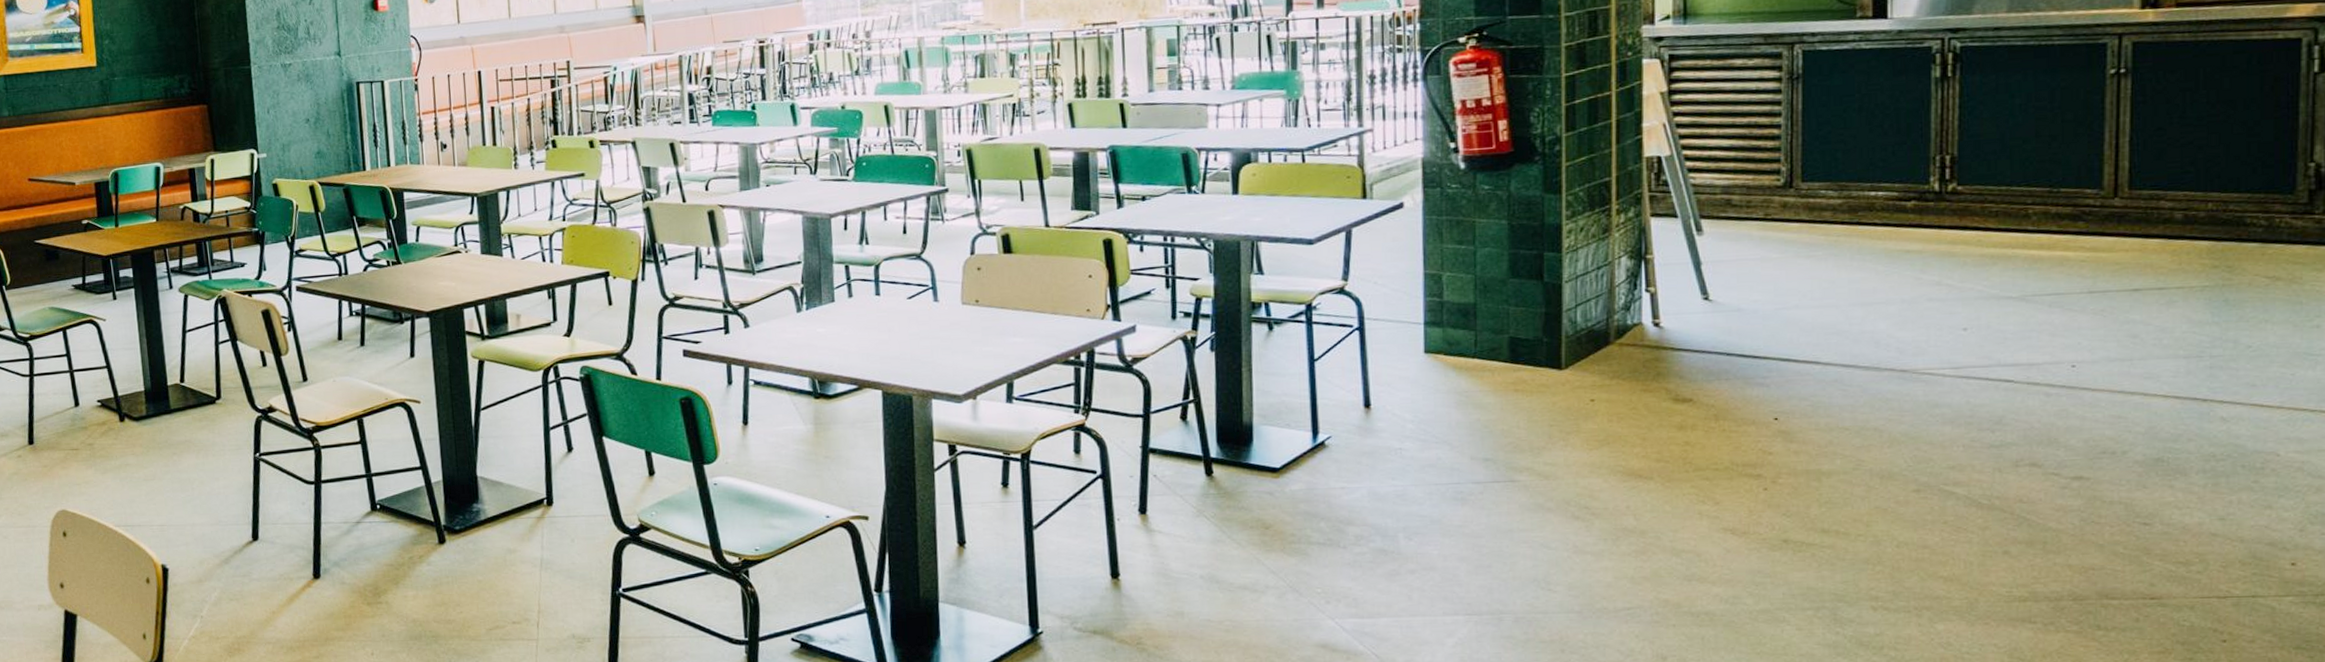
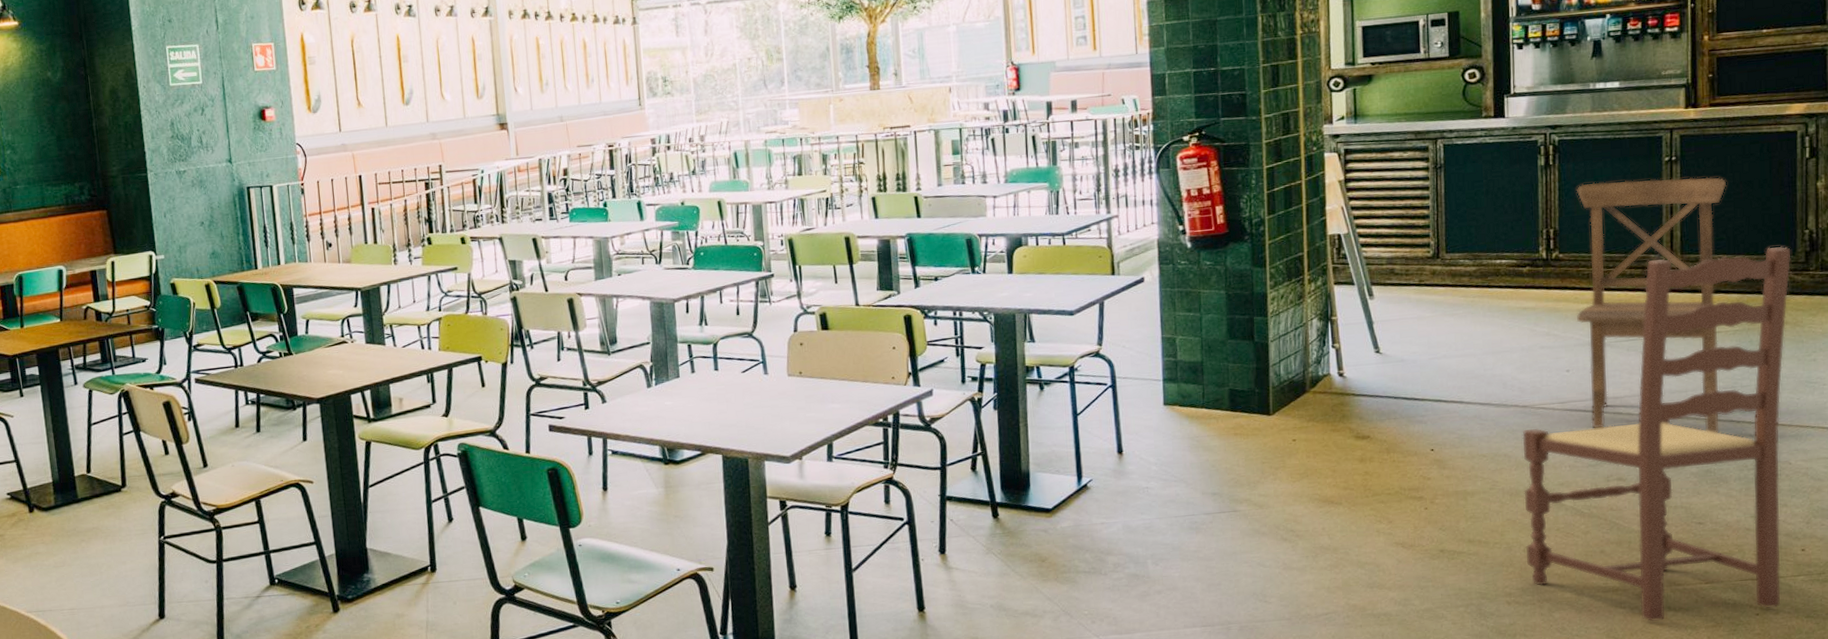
dining chair: none [1899,182,2288,641] -> present [1522,246,1791,622]
dining chair: none [1980,94,2198,413] -> present [1577,177,1727,433]

